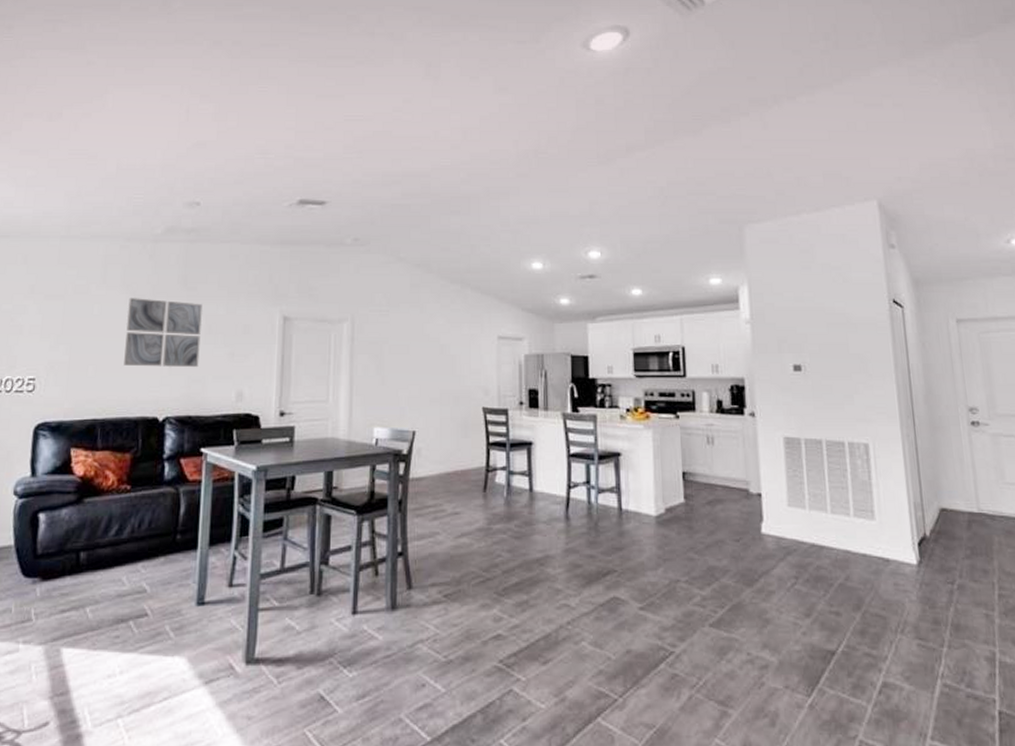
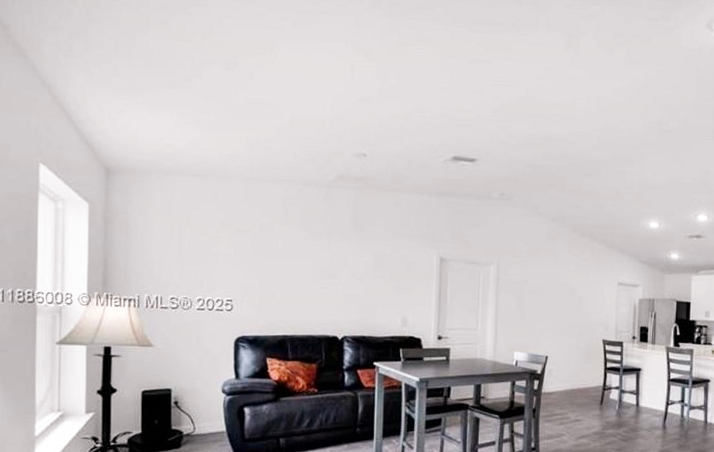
wall art: present [124,298,203,368] -> none [307,235,371,297]

